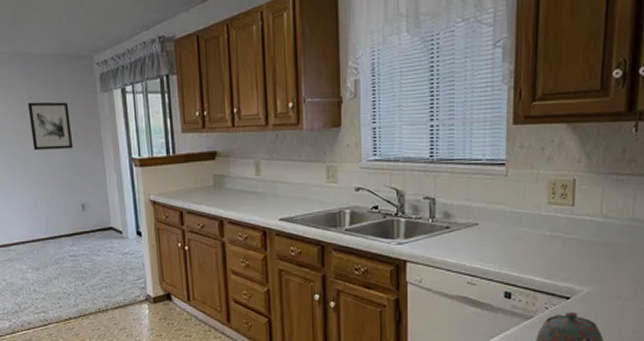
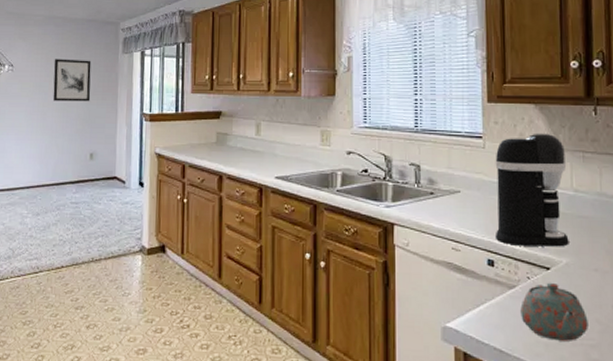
coffee maker: none [513,155,598,277] -> present [494,133,569,247]

